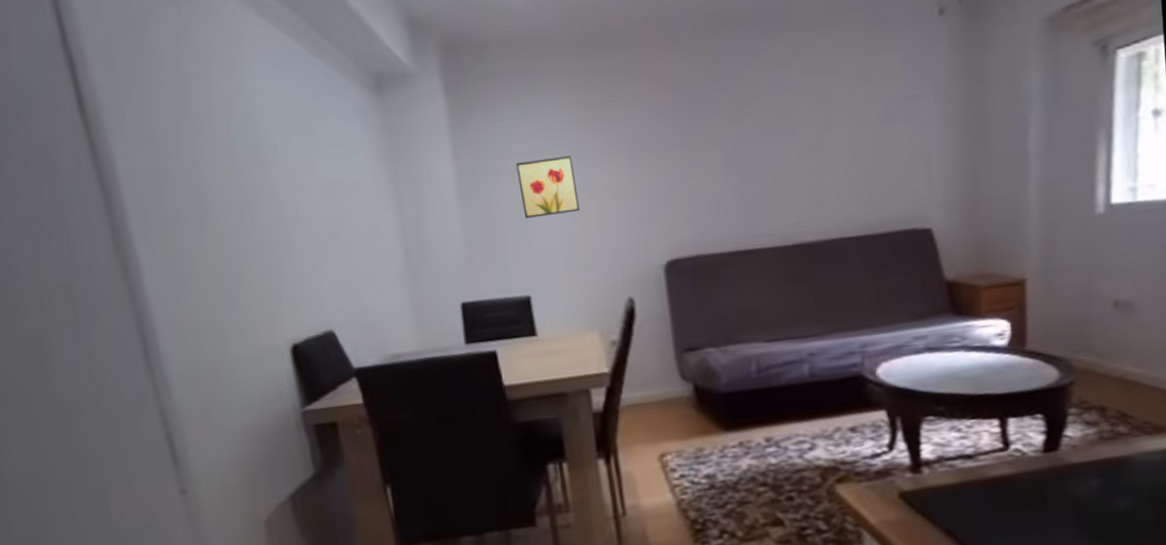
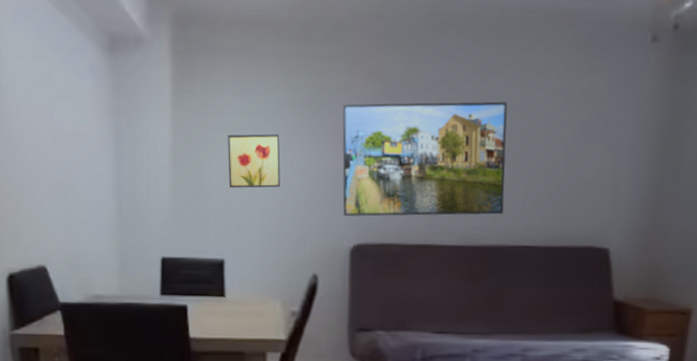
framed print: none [634,92,819,232] -> present [342,101,508,217]

